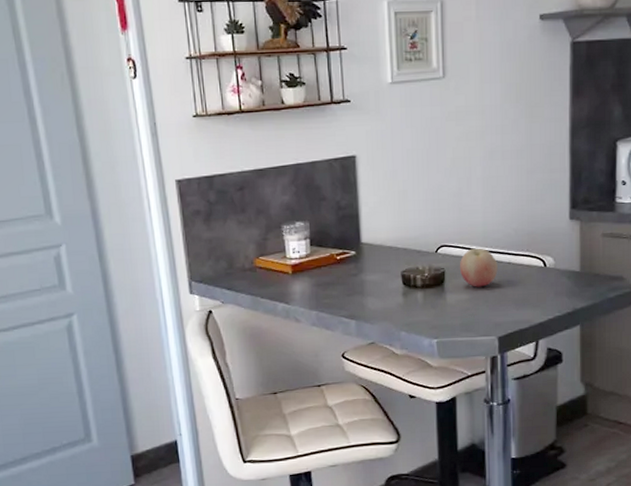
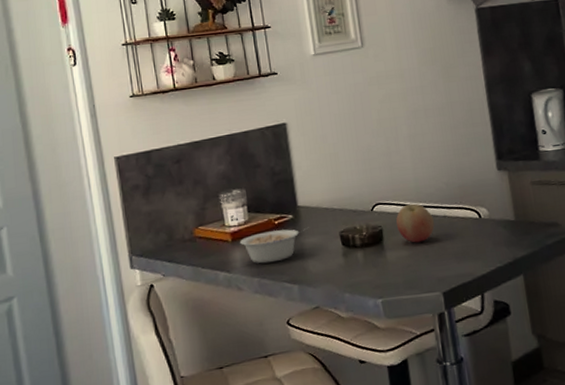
legume: none [301,264,371,298] -> present [240,227,309,264]

